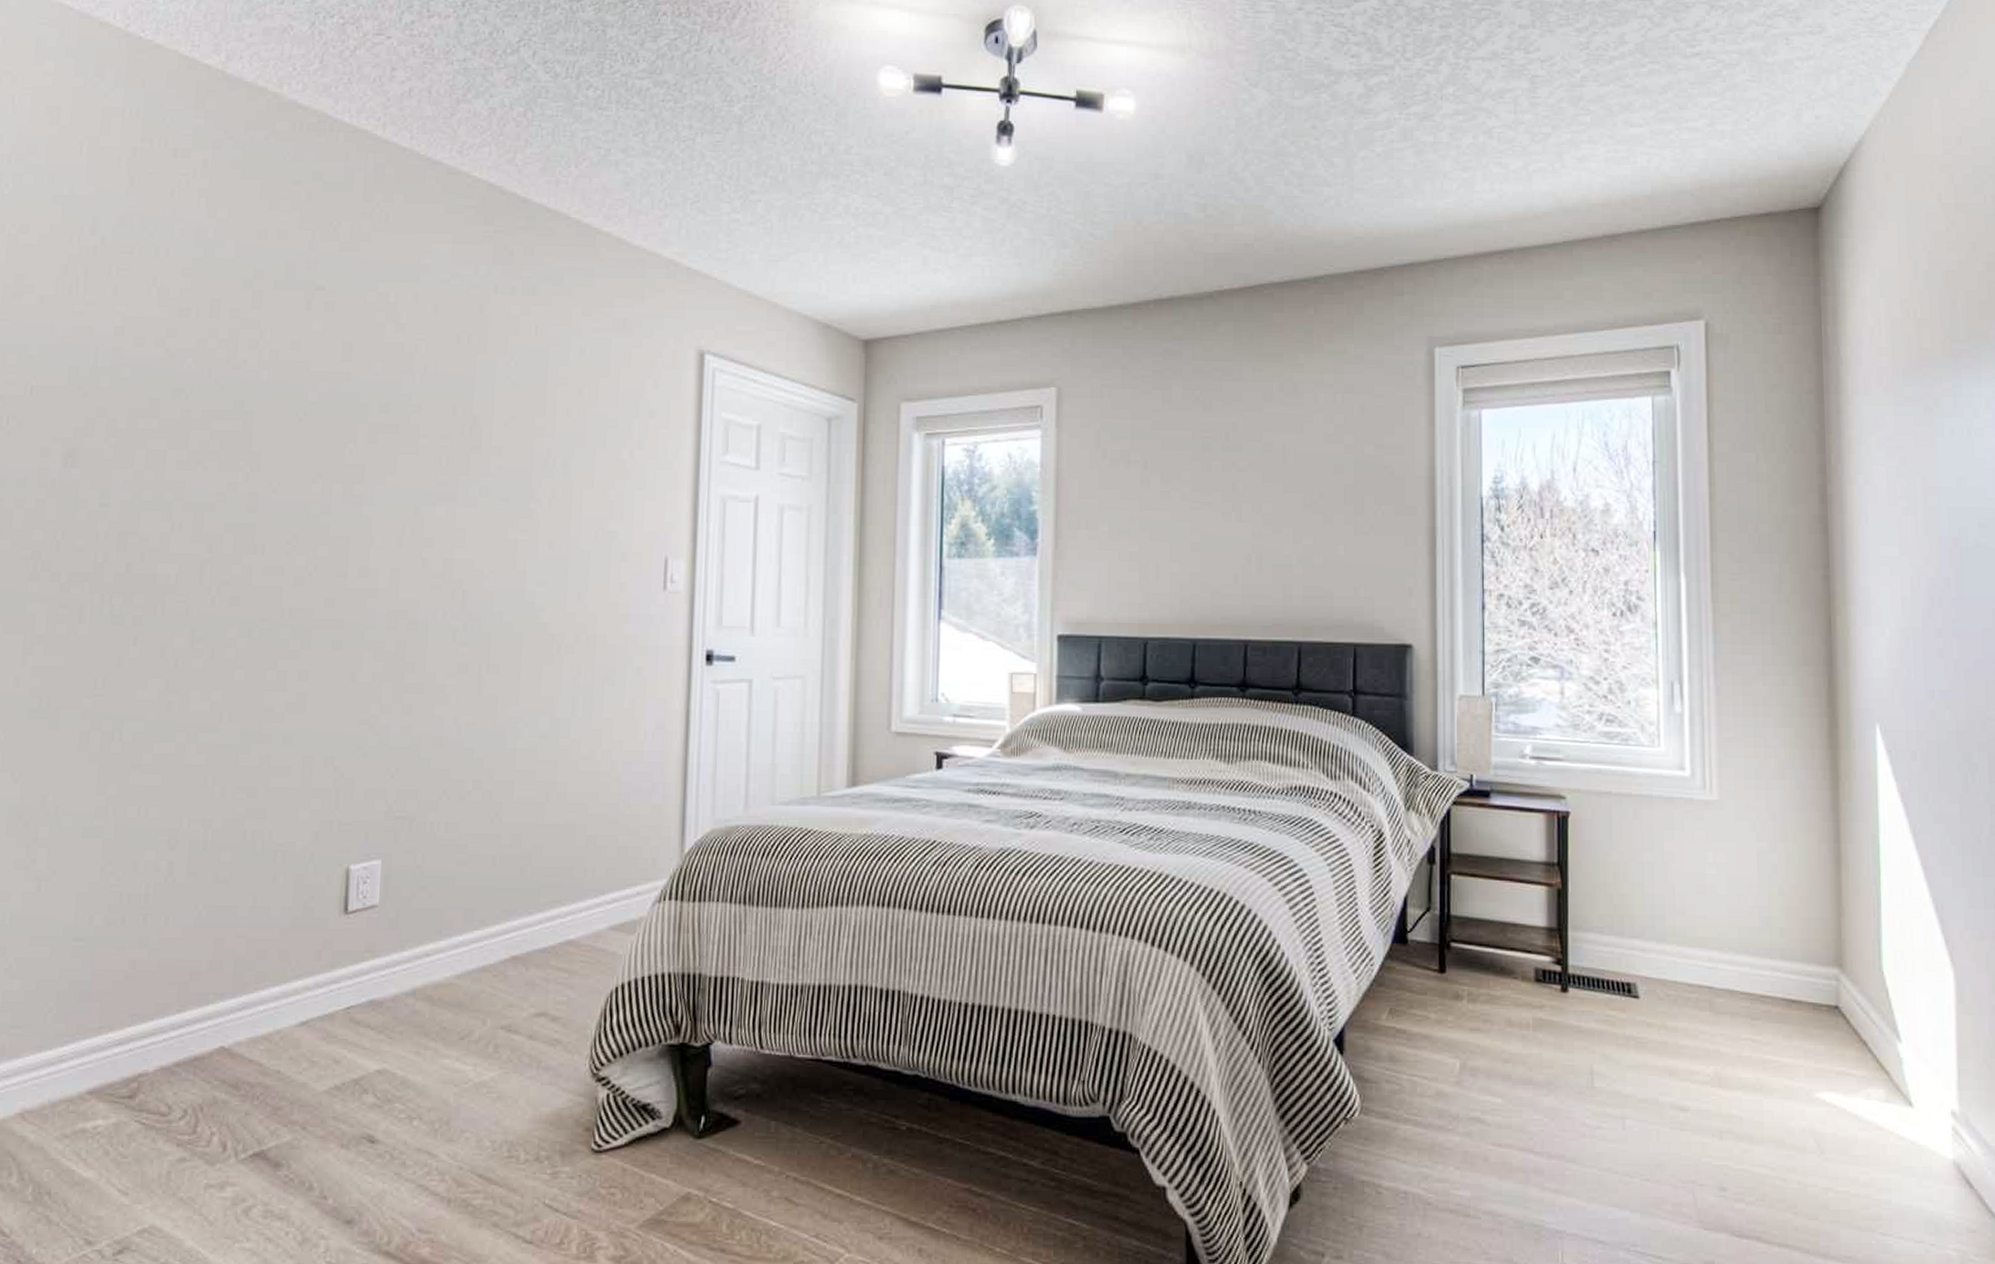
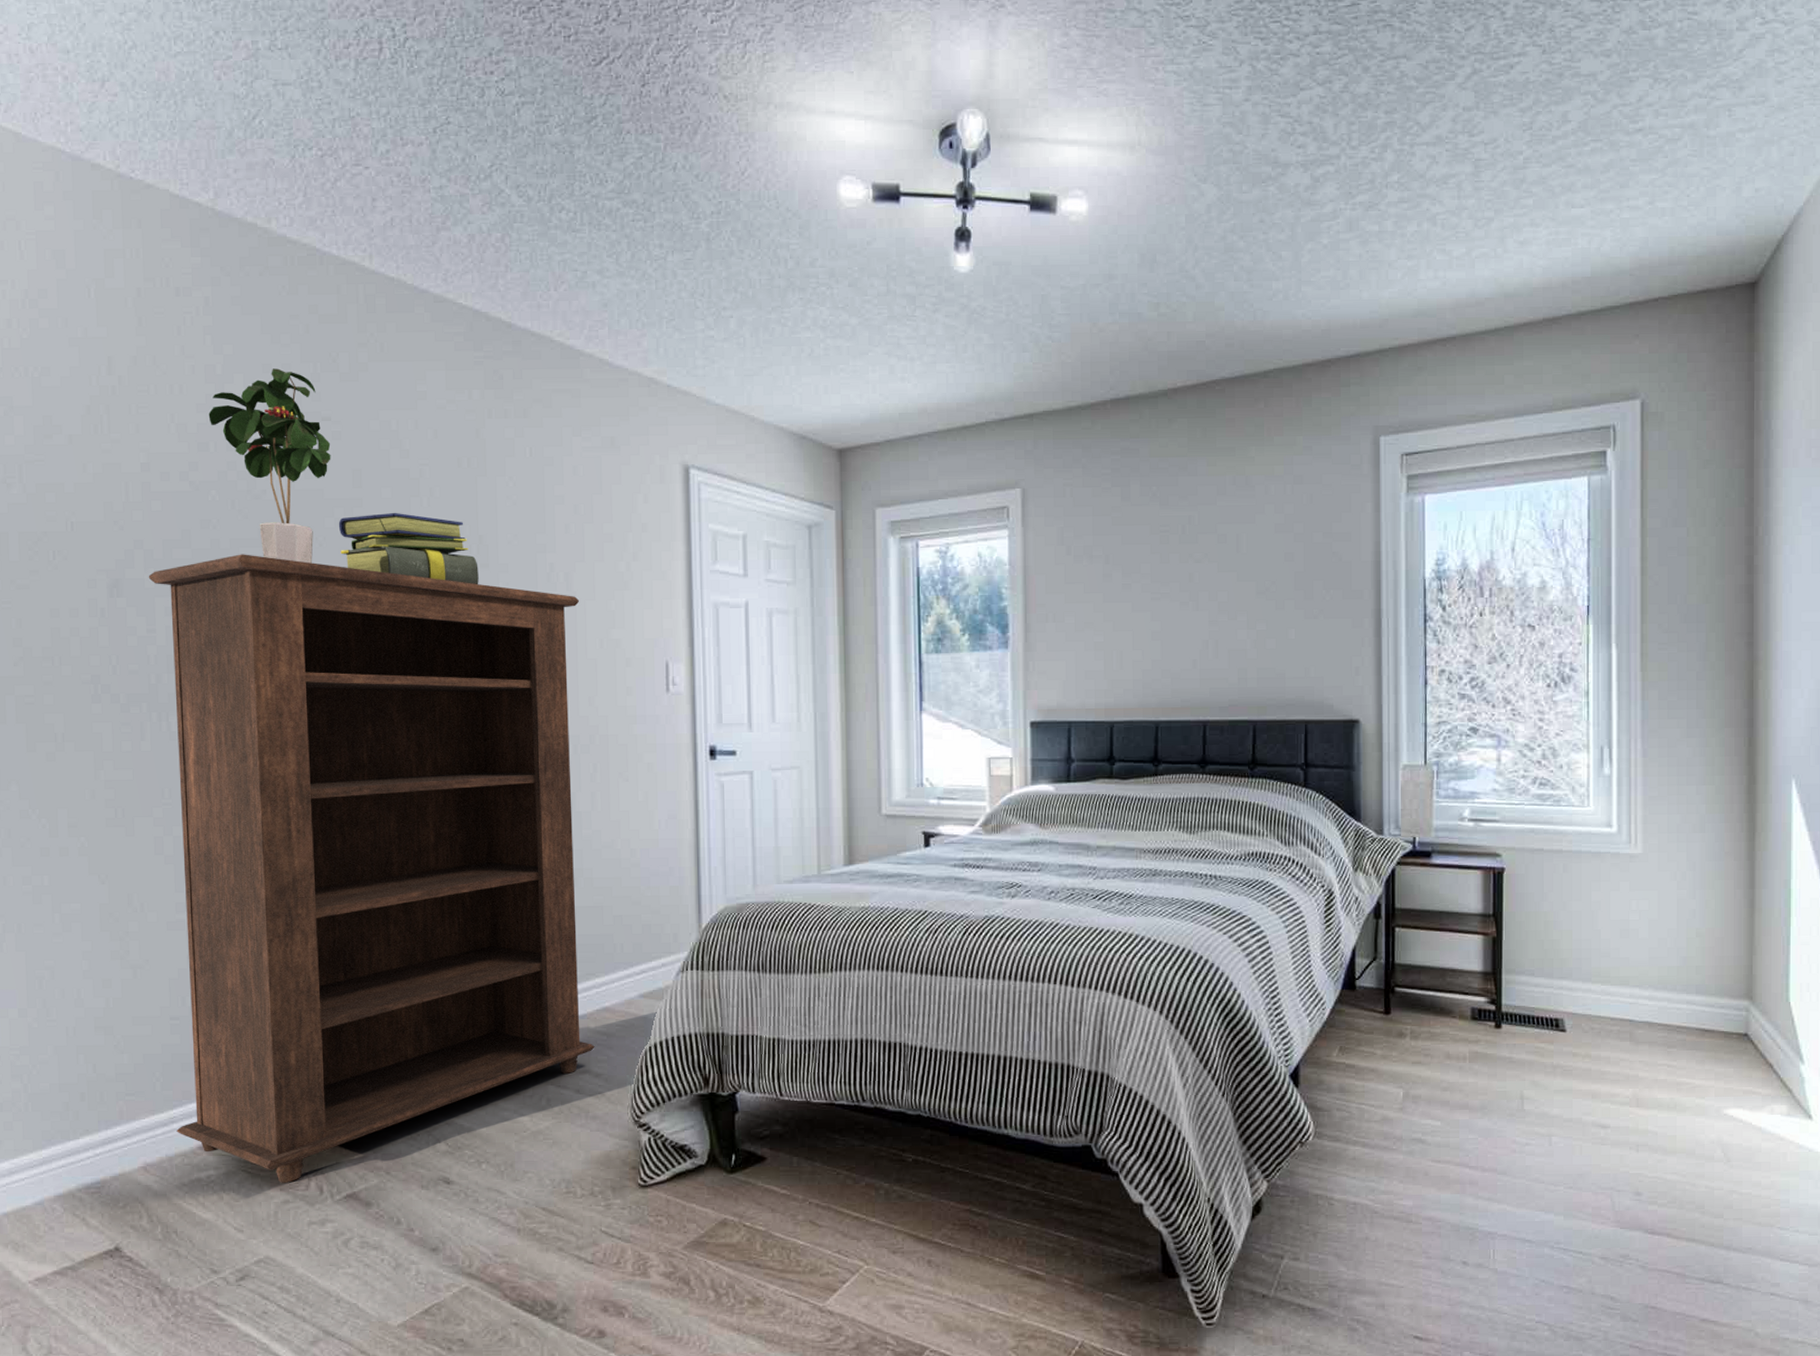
bookshelf: none [64,426,575,1137] -> present [148,554,595,1183]
potted plant: none [194,235,322,439] -> present [208,368,331,564]
stack of books: none [321,388,470,467] -> present [338,512,479,584]

